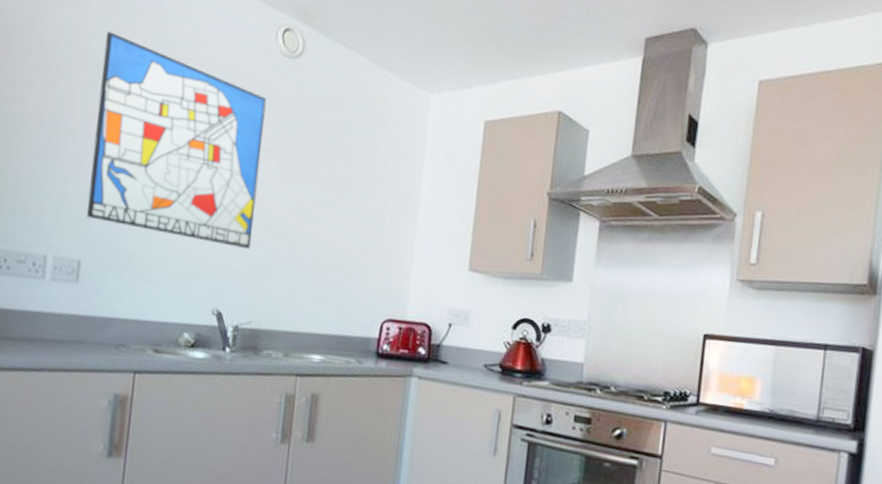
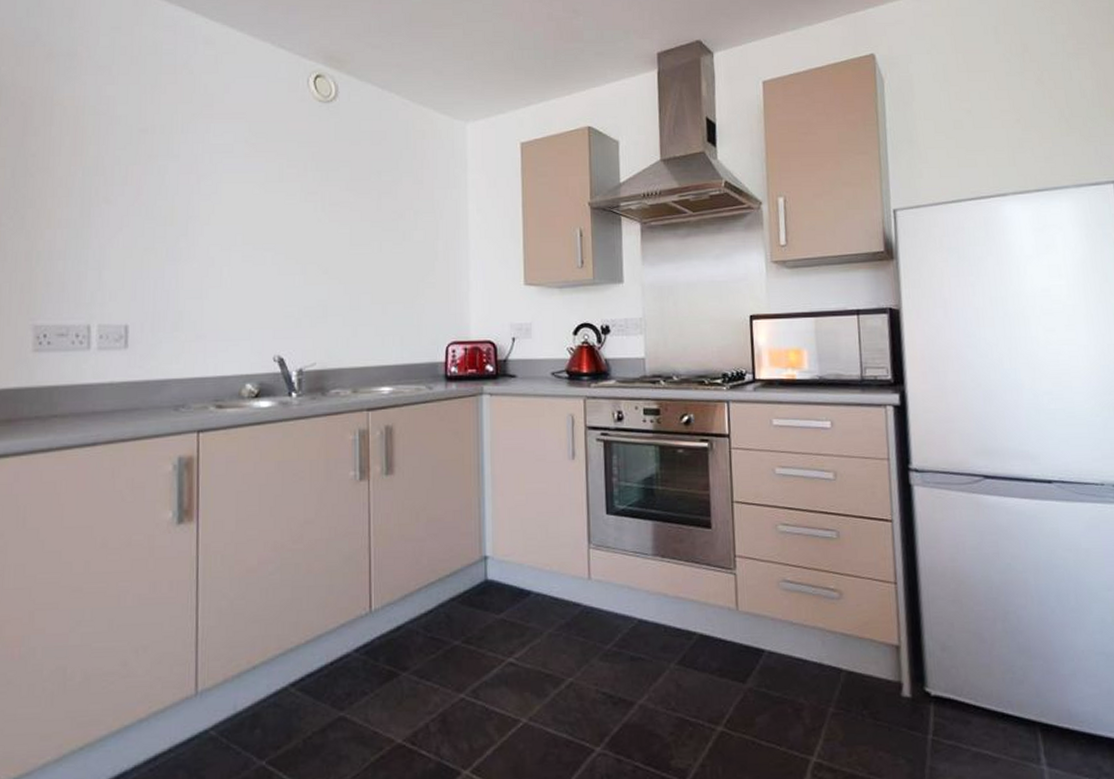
wall art: present [87,31,267,250] -> none [129,94,307,292]

